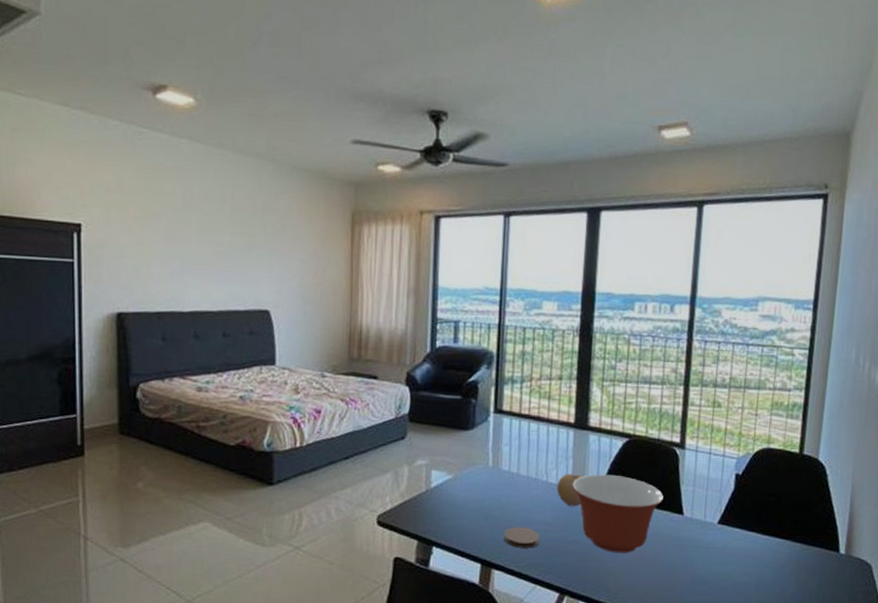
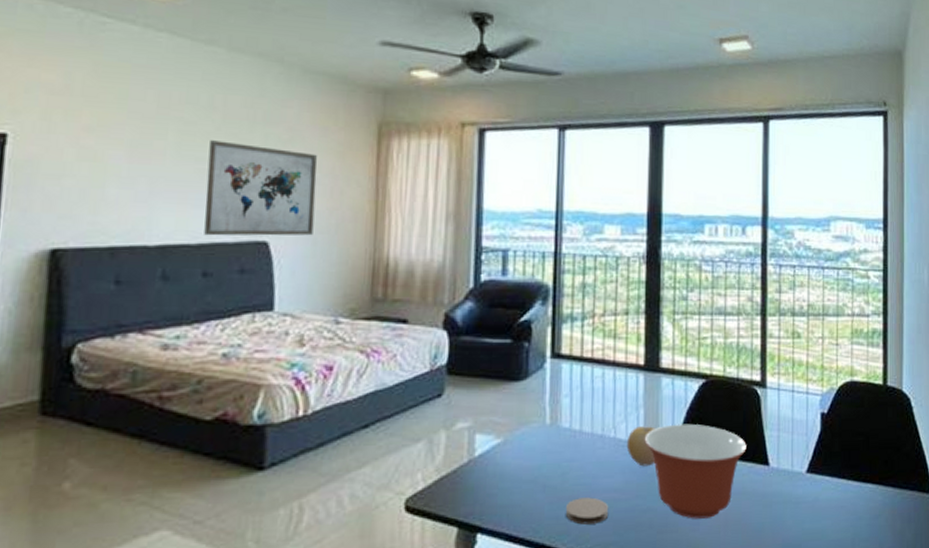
wall art: none [222,228,305,306] -> present [204,140,317,236]

